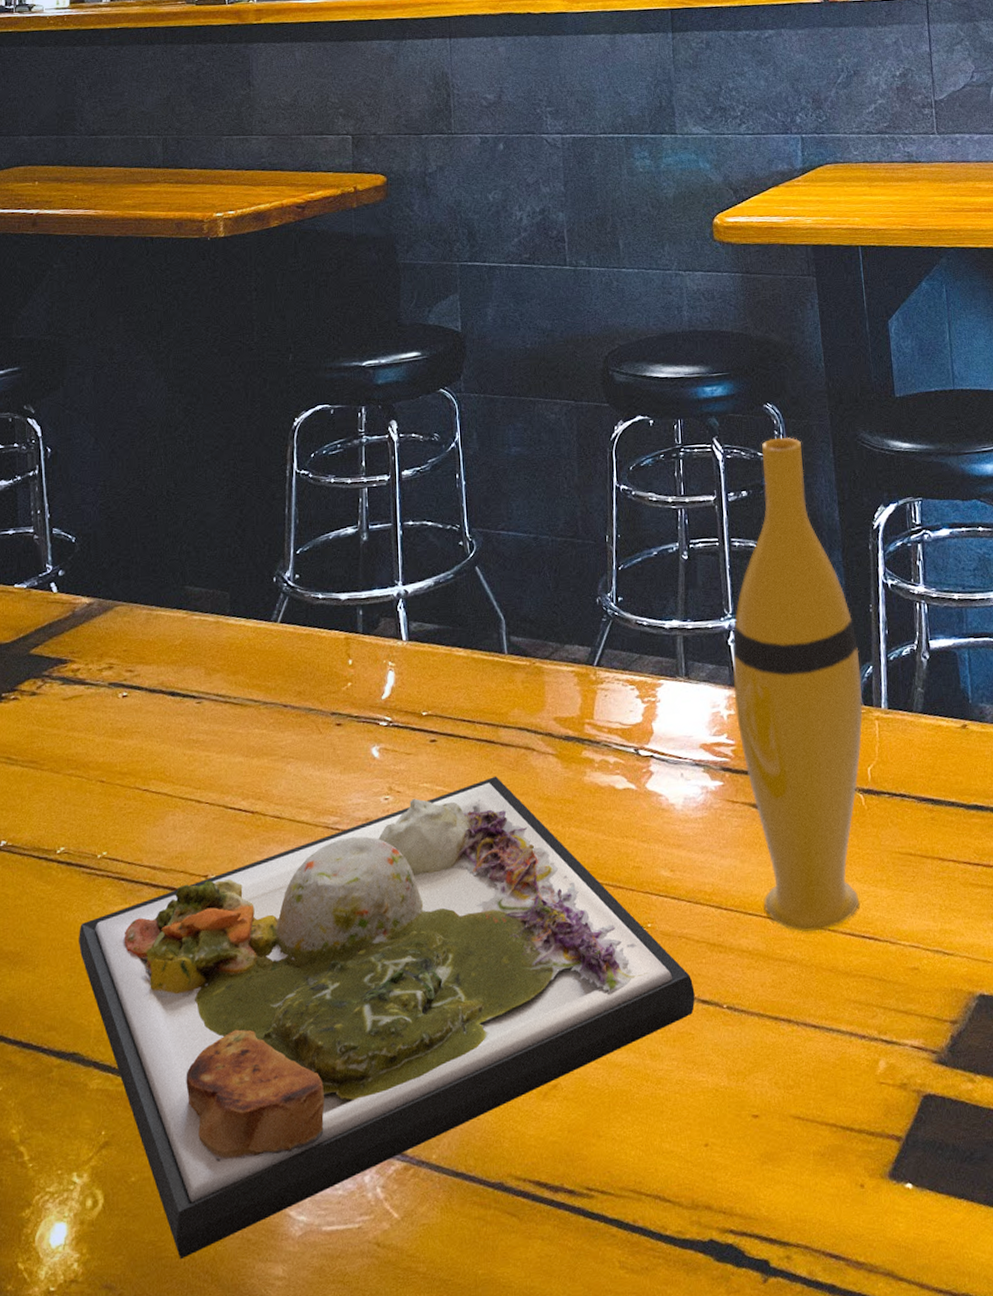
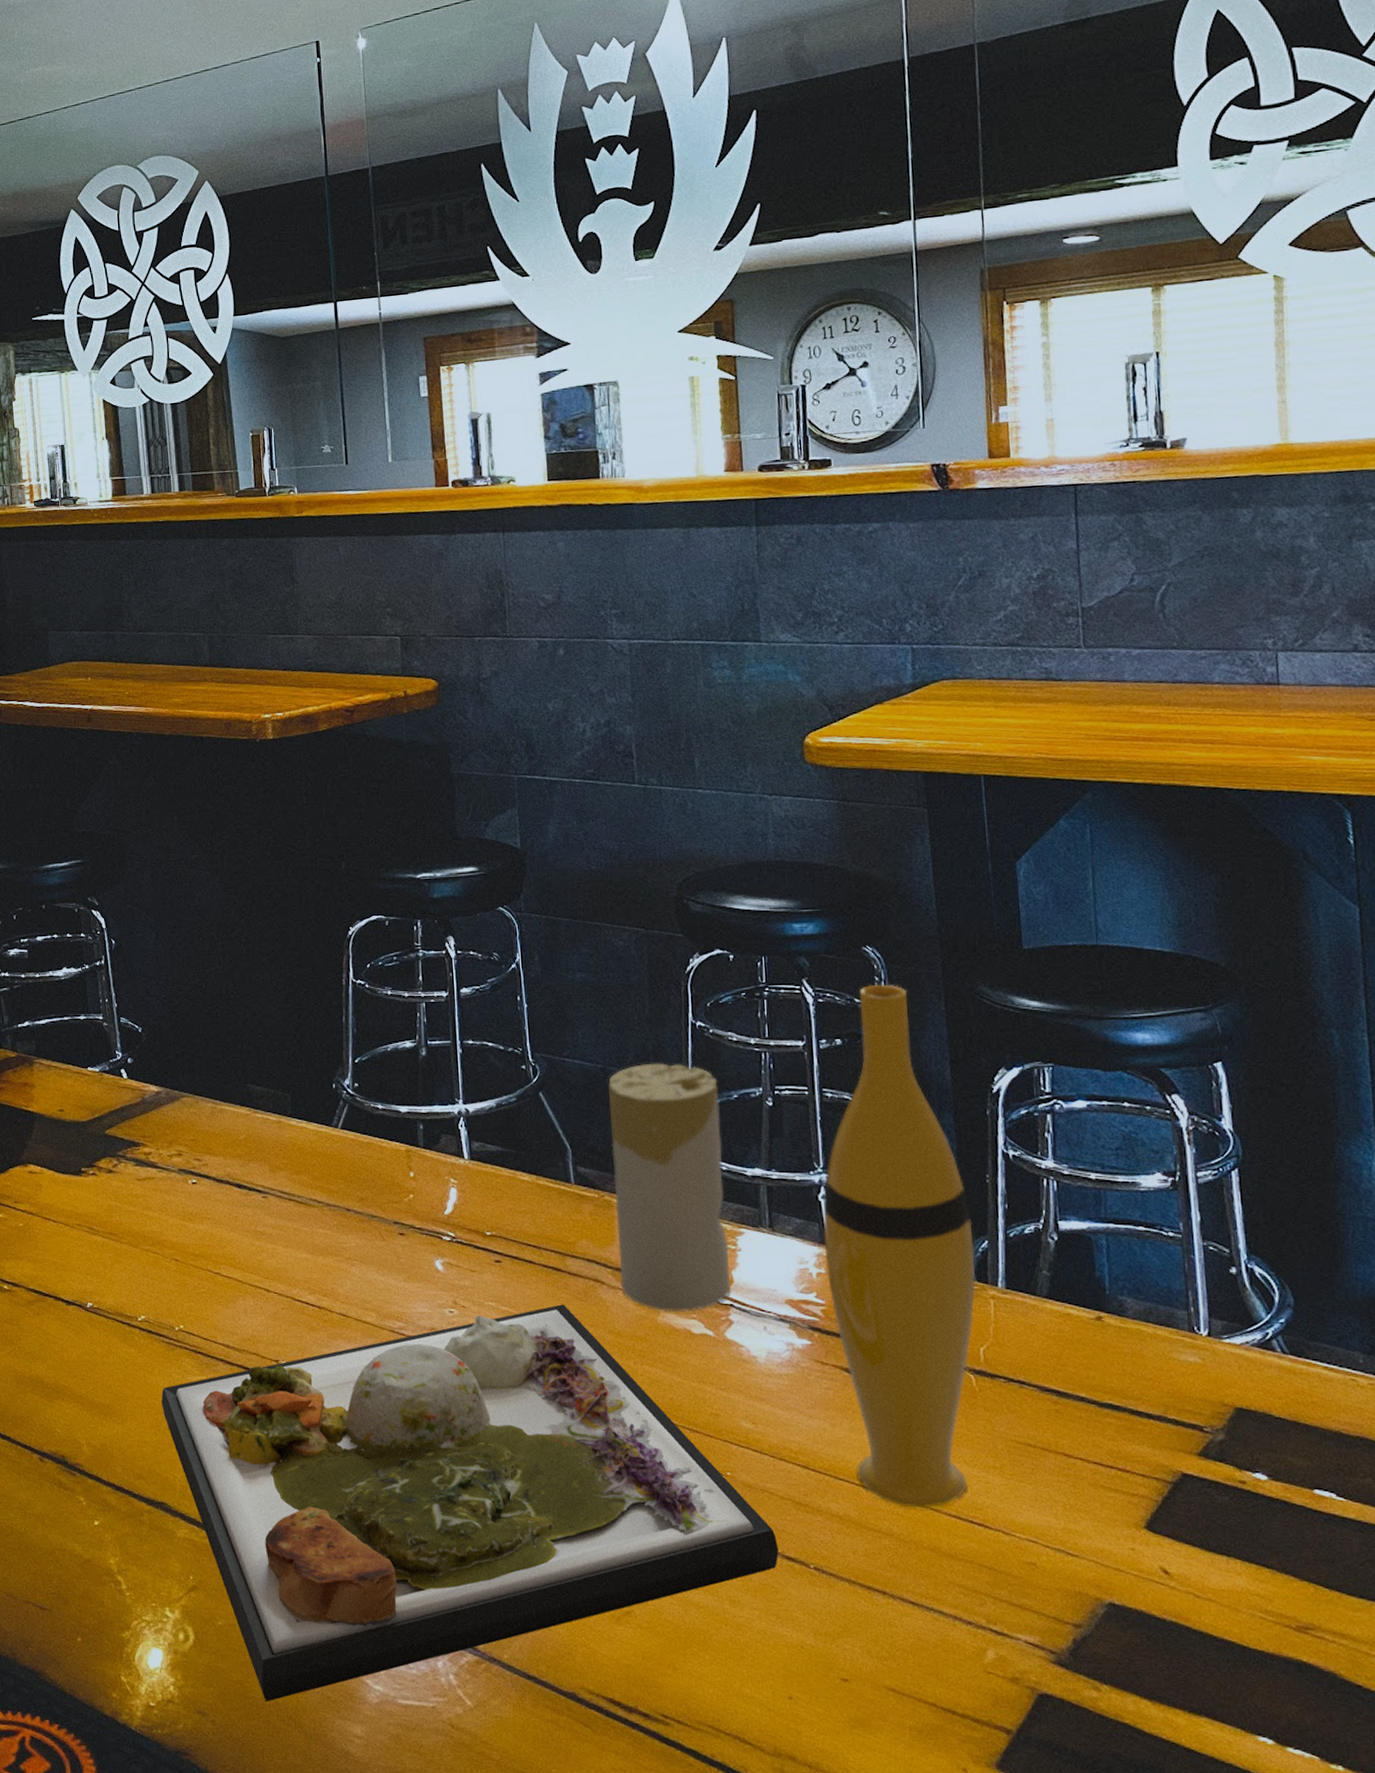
candle: none [539,527,652,771] -> present [607,1063,731,1312]

